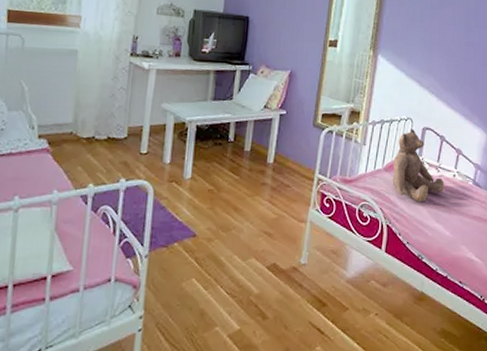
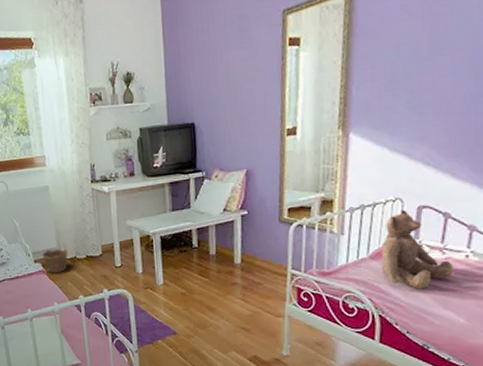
clay pot: none [50,124,86,153] -> present [41,248,68,272]

